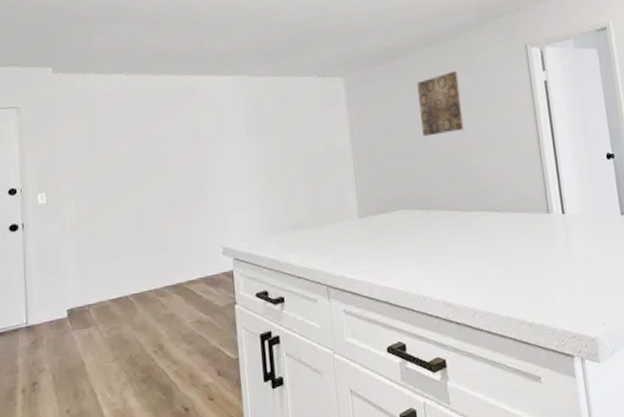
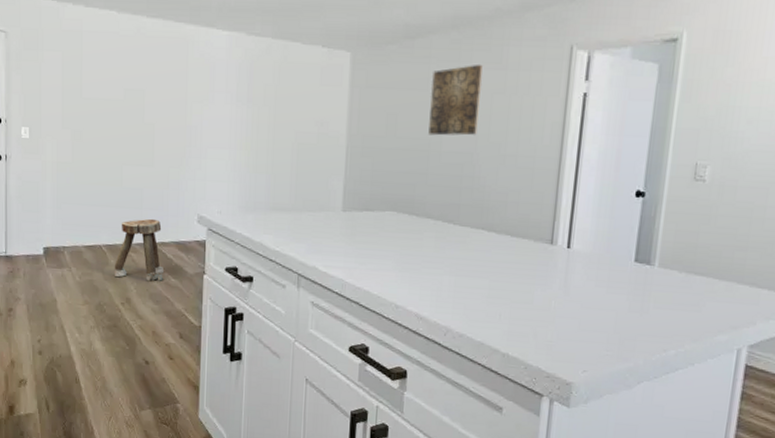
stool: none [143,259,195,326] -> present [114,218,165,282]

